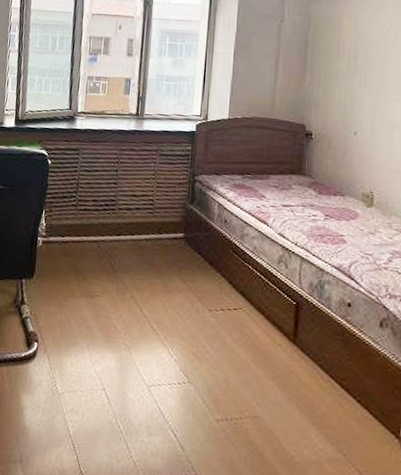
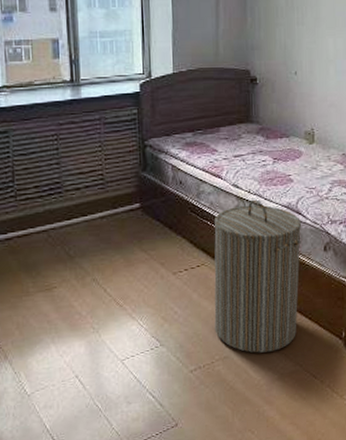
laundry hamper: none [247,252,354,428] -> present [214,199,302,353]

